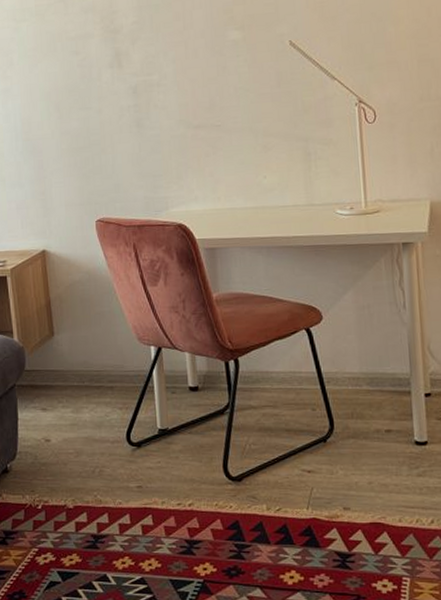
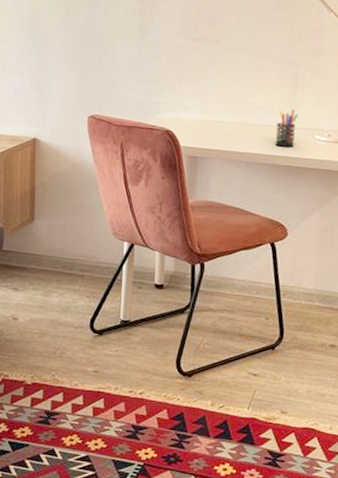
pen holder: none [293,186,316,227] -> present [275,109,298,147]

